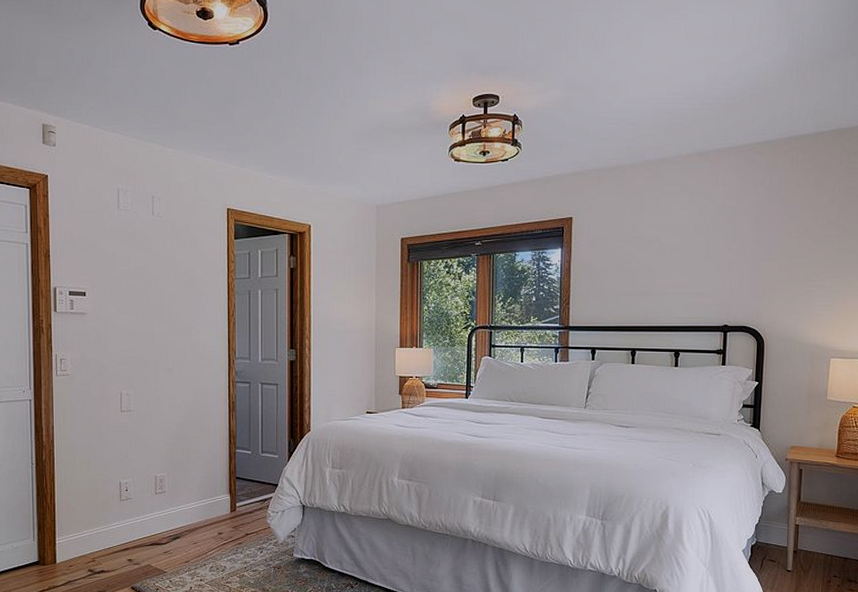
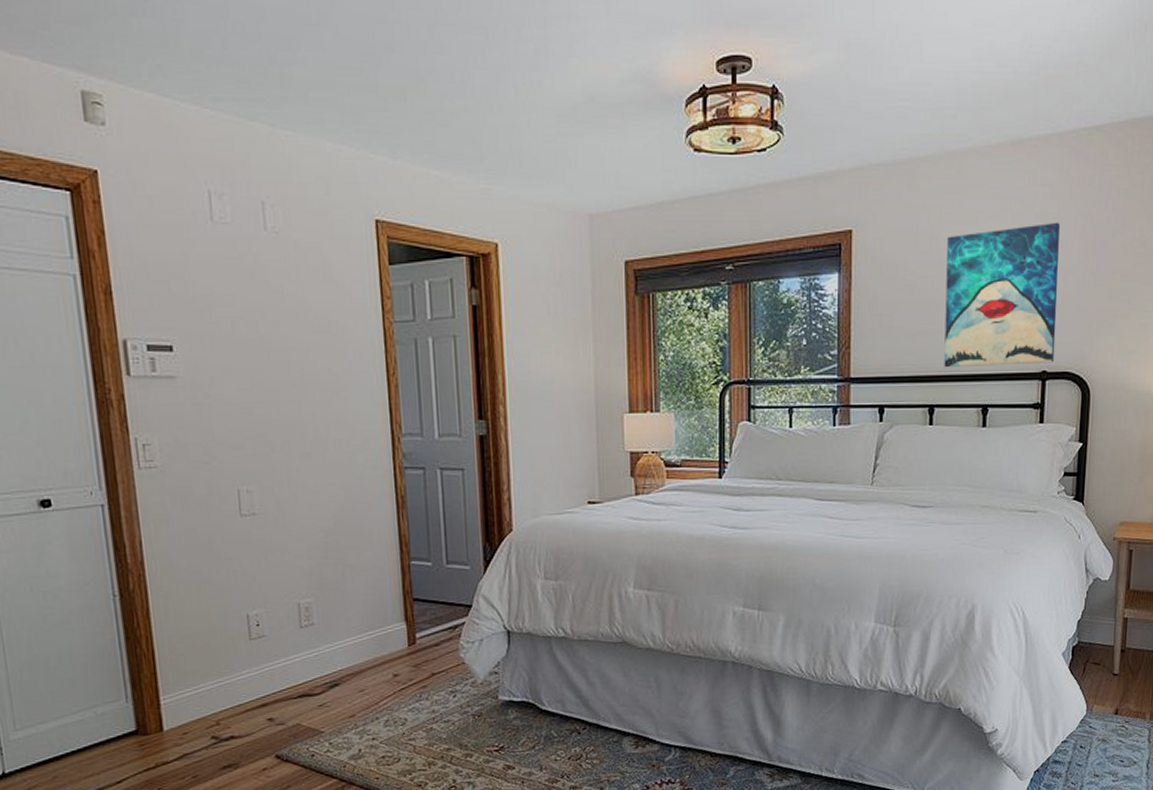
wall art: none [644,212,738,321] -> present [944,222,1060,368]

